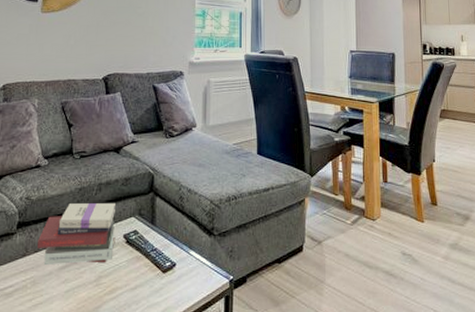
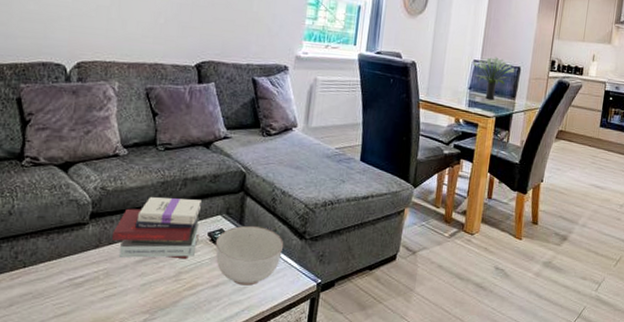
bowl: none [130,225,195,287] -> present [215,225,284,286]
flower arrangement: none [350,46,390,87] -> present [473,57,515,101]

